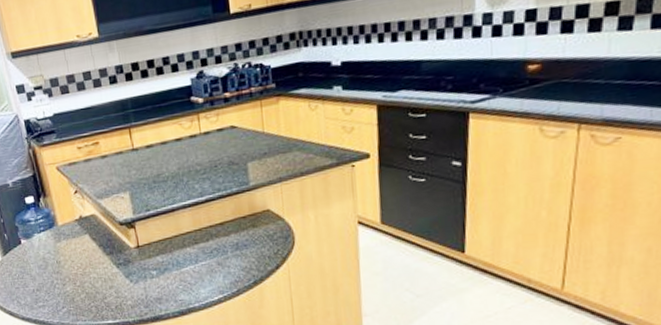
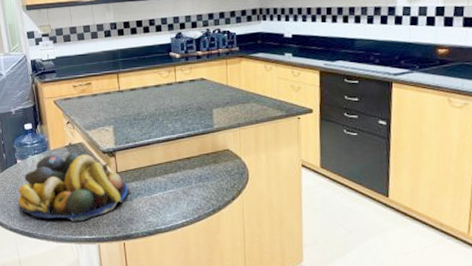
fruit bowl: none [26,226,154,305] -> present [18,152,129,221]

